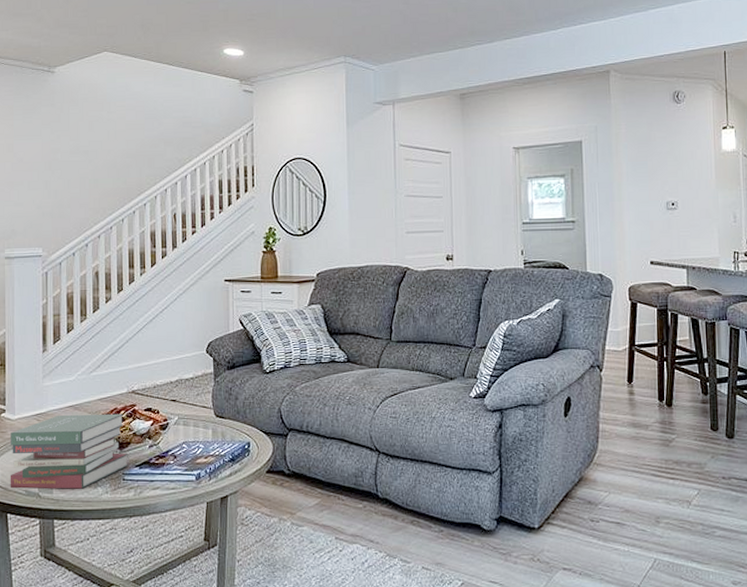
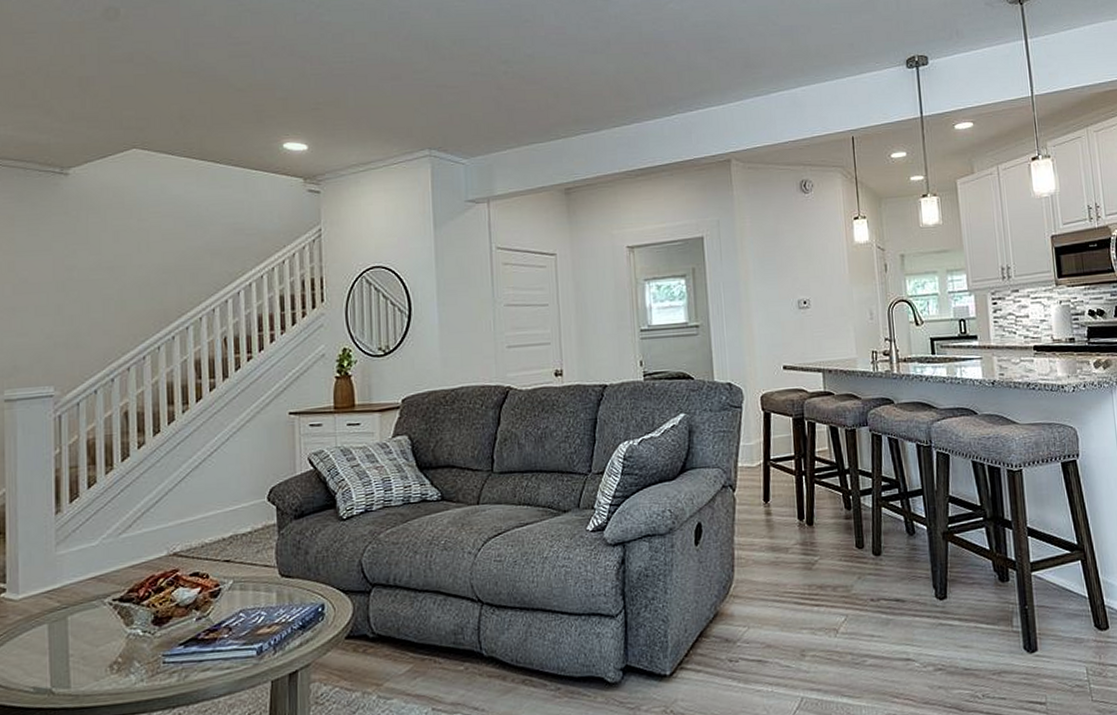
books: present [10,413,128,489] -> none [12,581,170,687]

